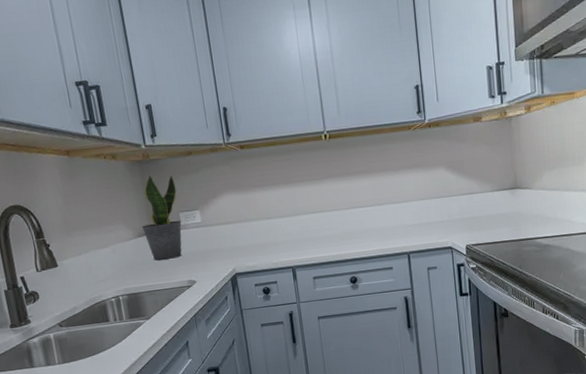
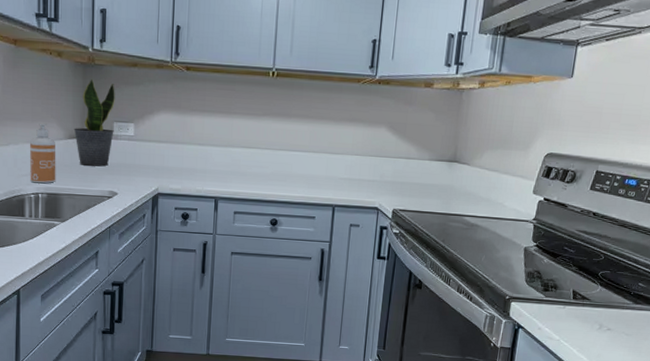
soap dispenser: none [100,226,134,287] -> present [29,123,56,184]

